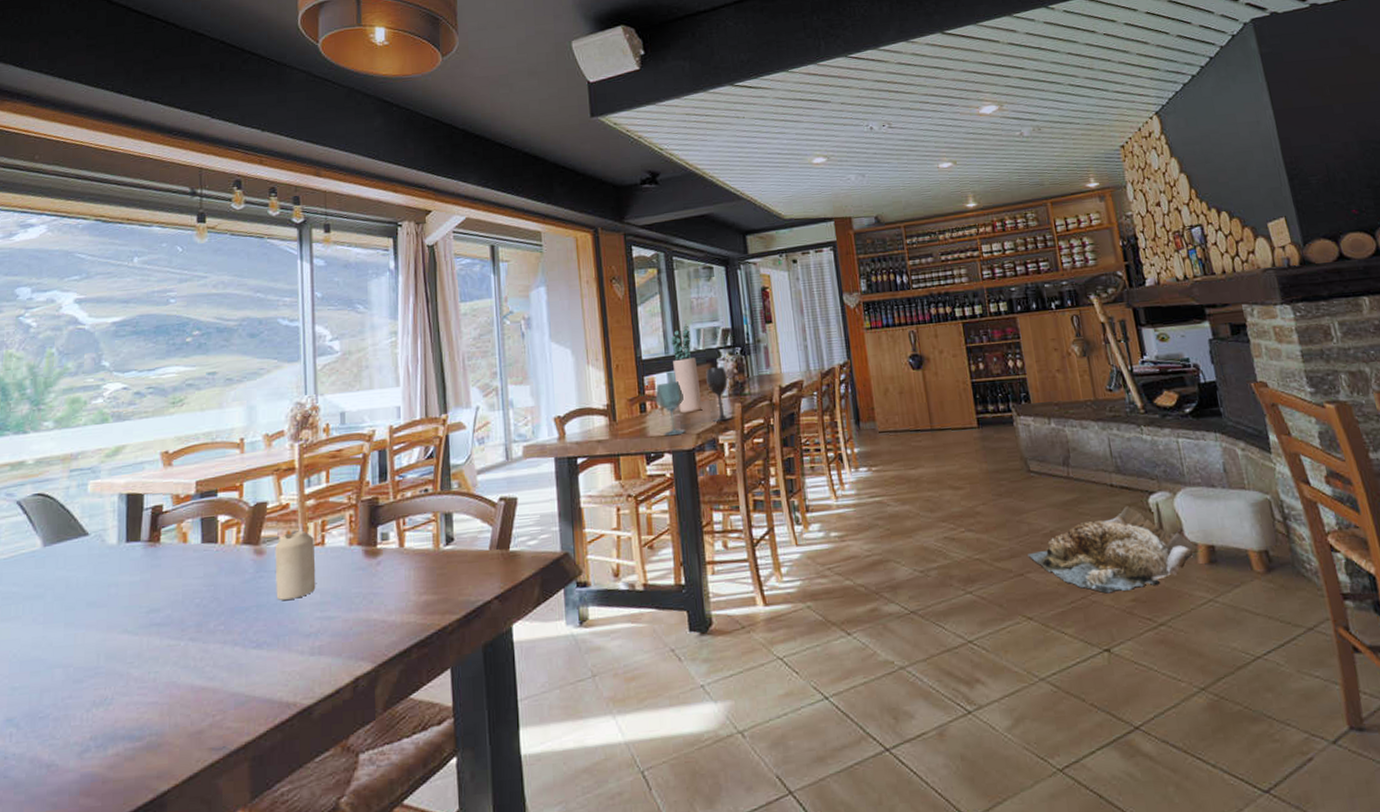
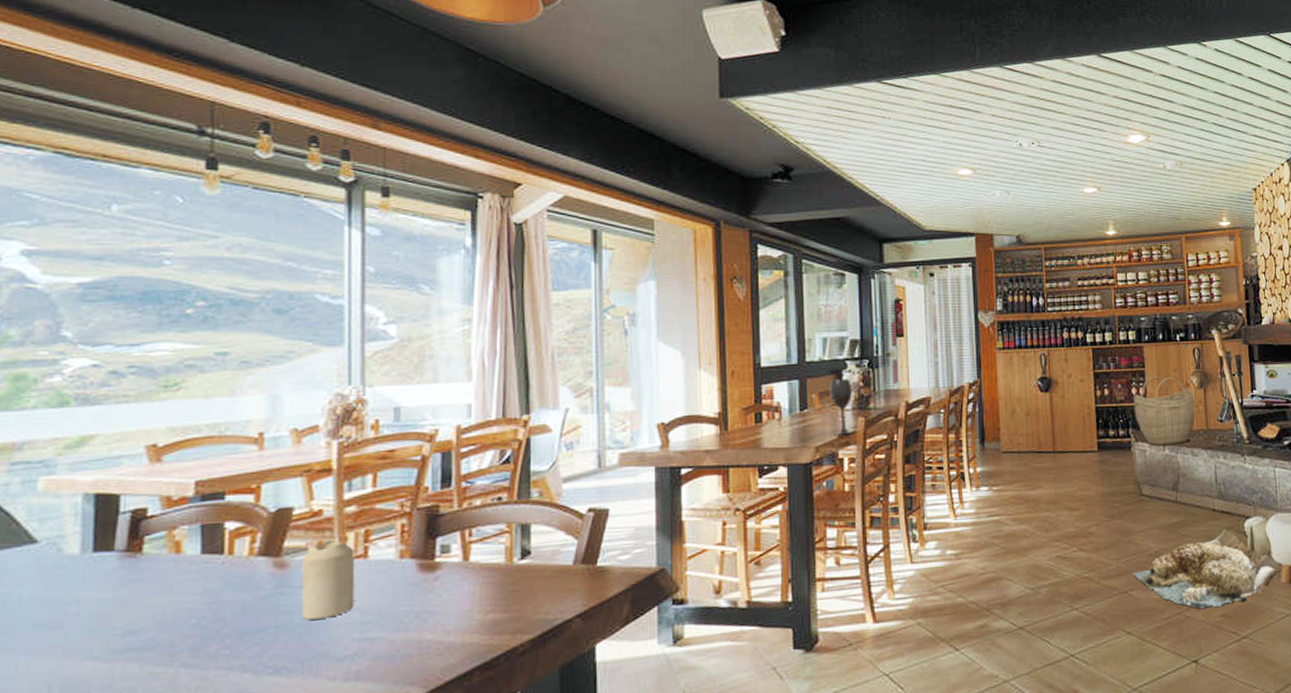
wine glass: present [655,381,686,437] -> none [773,392,804,449]
vase: present [671,324,702,414] -> none [795,332,823,426]
woven basket: none [1011,346,1081,420] -> present [1133,376,1195,446]

